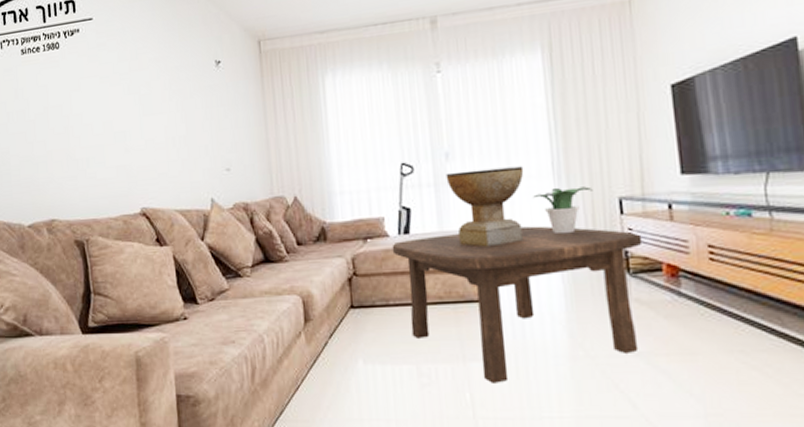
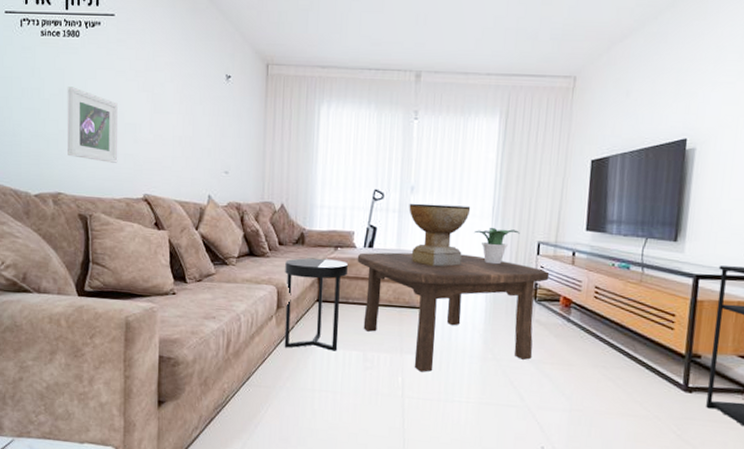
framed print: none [51,102,110,179] -> present [67,87,118,163]
side table: none [307,254,384,370] -> present [284,258,348,351]

